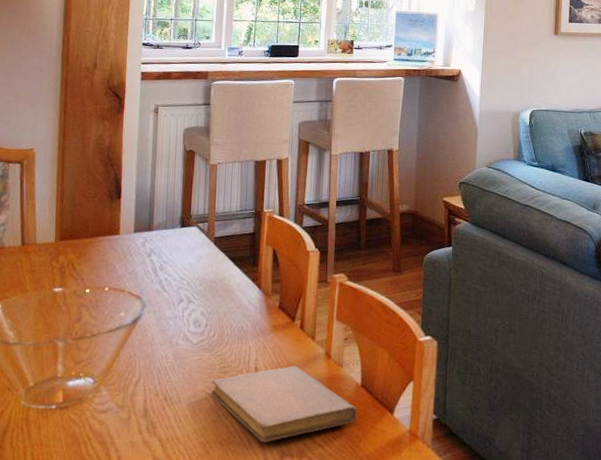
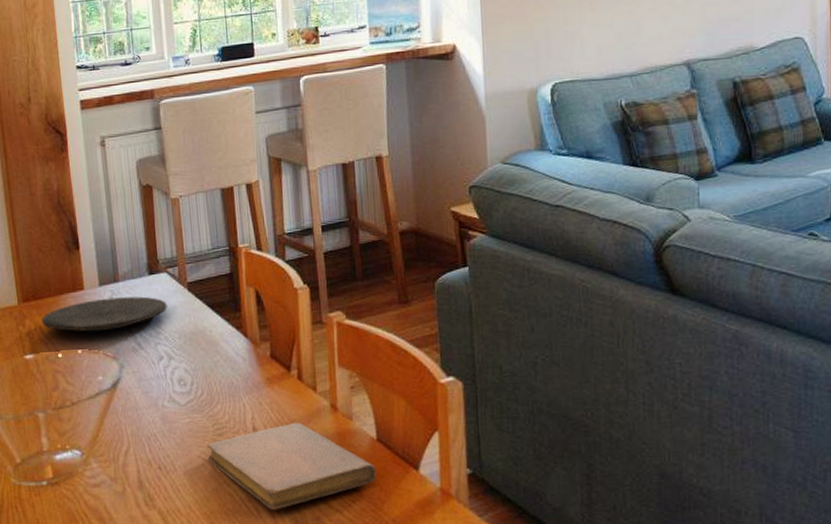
plate: none [75,244,194,273] -> present [42,296,168,332]

